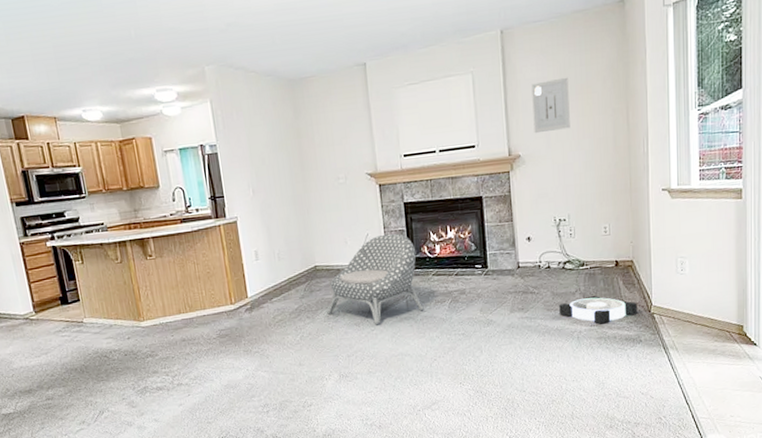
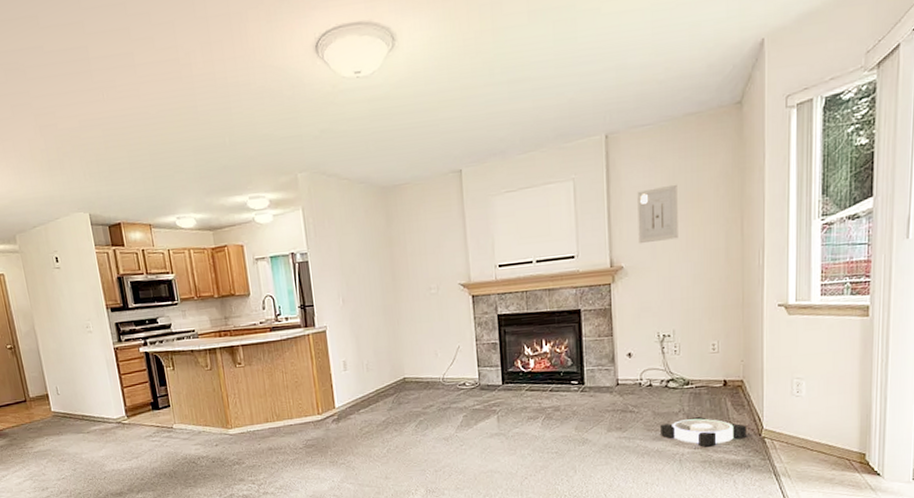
armchair: present [327,233,424,324] -> none [415,346,516,439]

